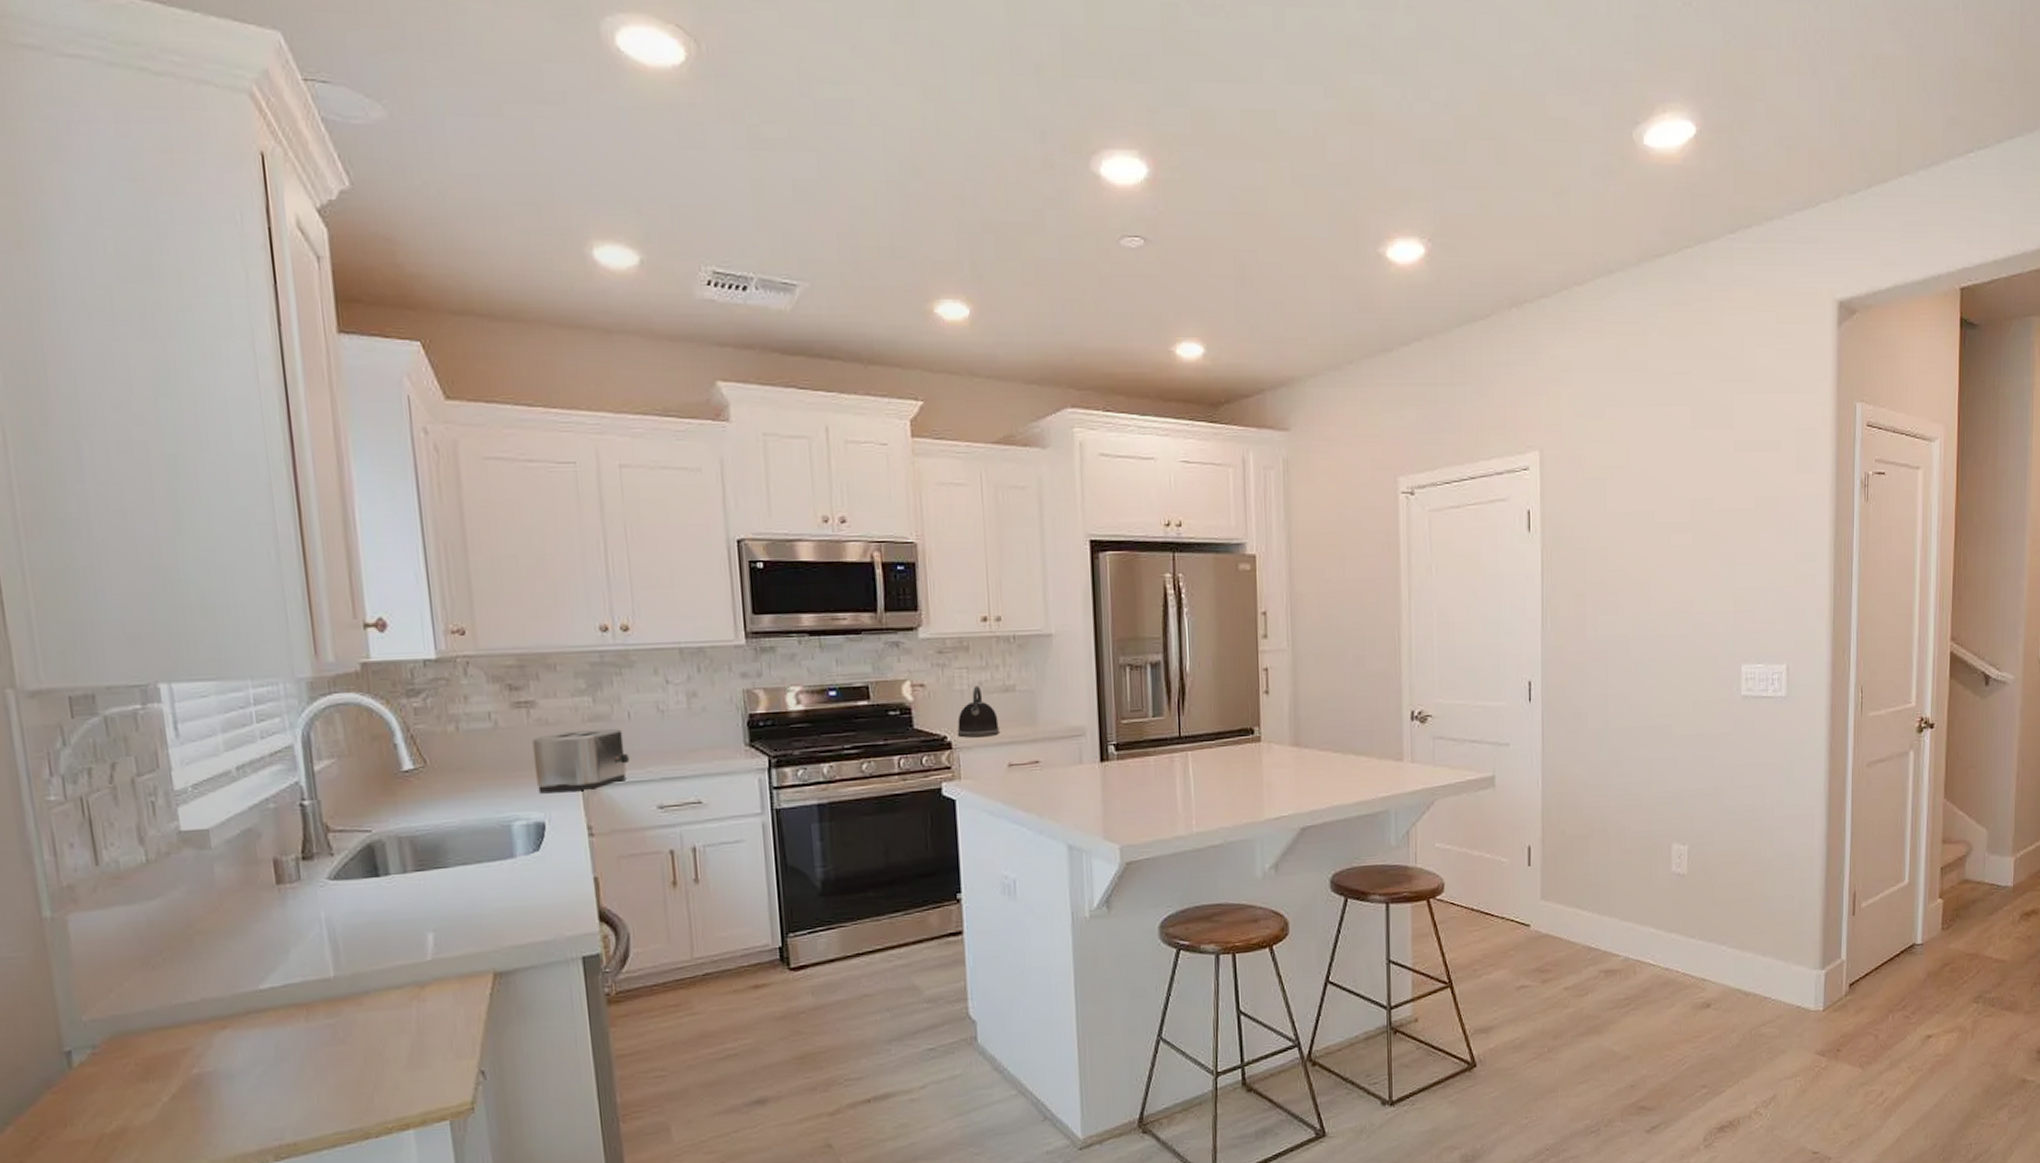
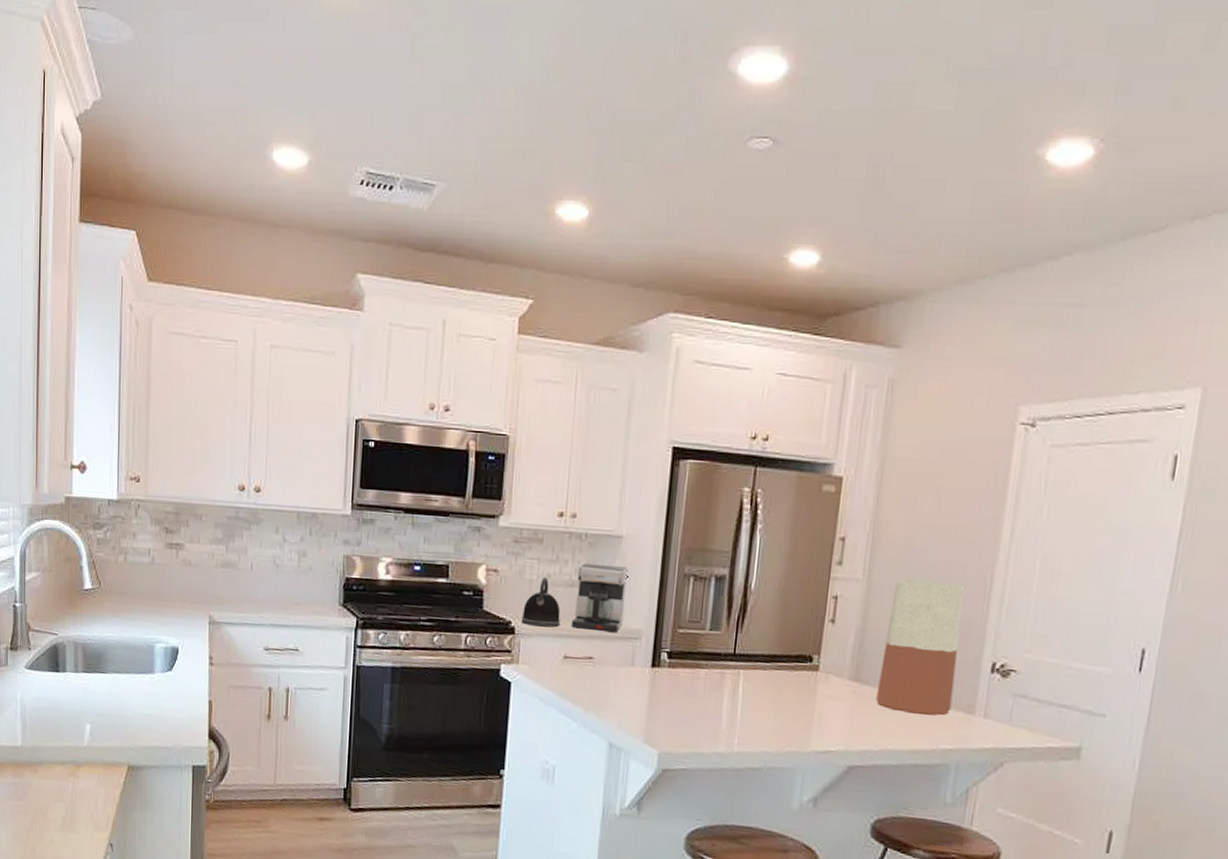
toaster: present [531,728,630,794] -> none [176,573,248,627]
coffee maker: none [1011,665,1065,734] -> present [571,563,628,633]
vase: none [1316,644,1383,769] -> present [875,579,965,716]

